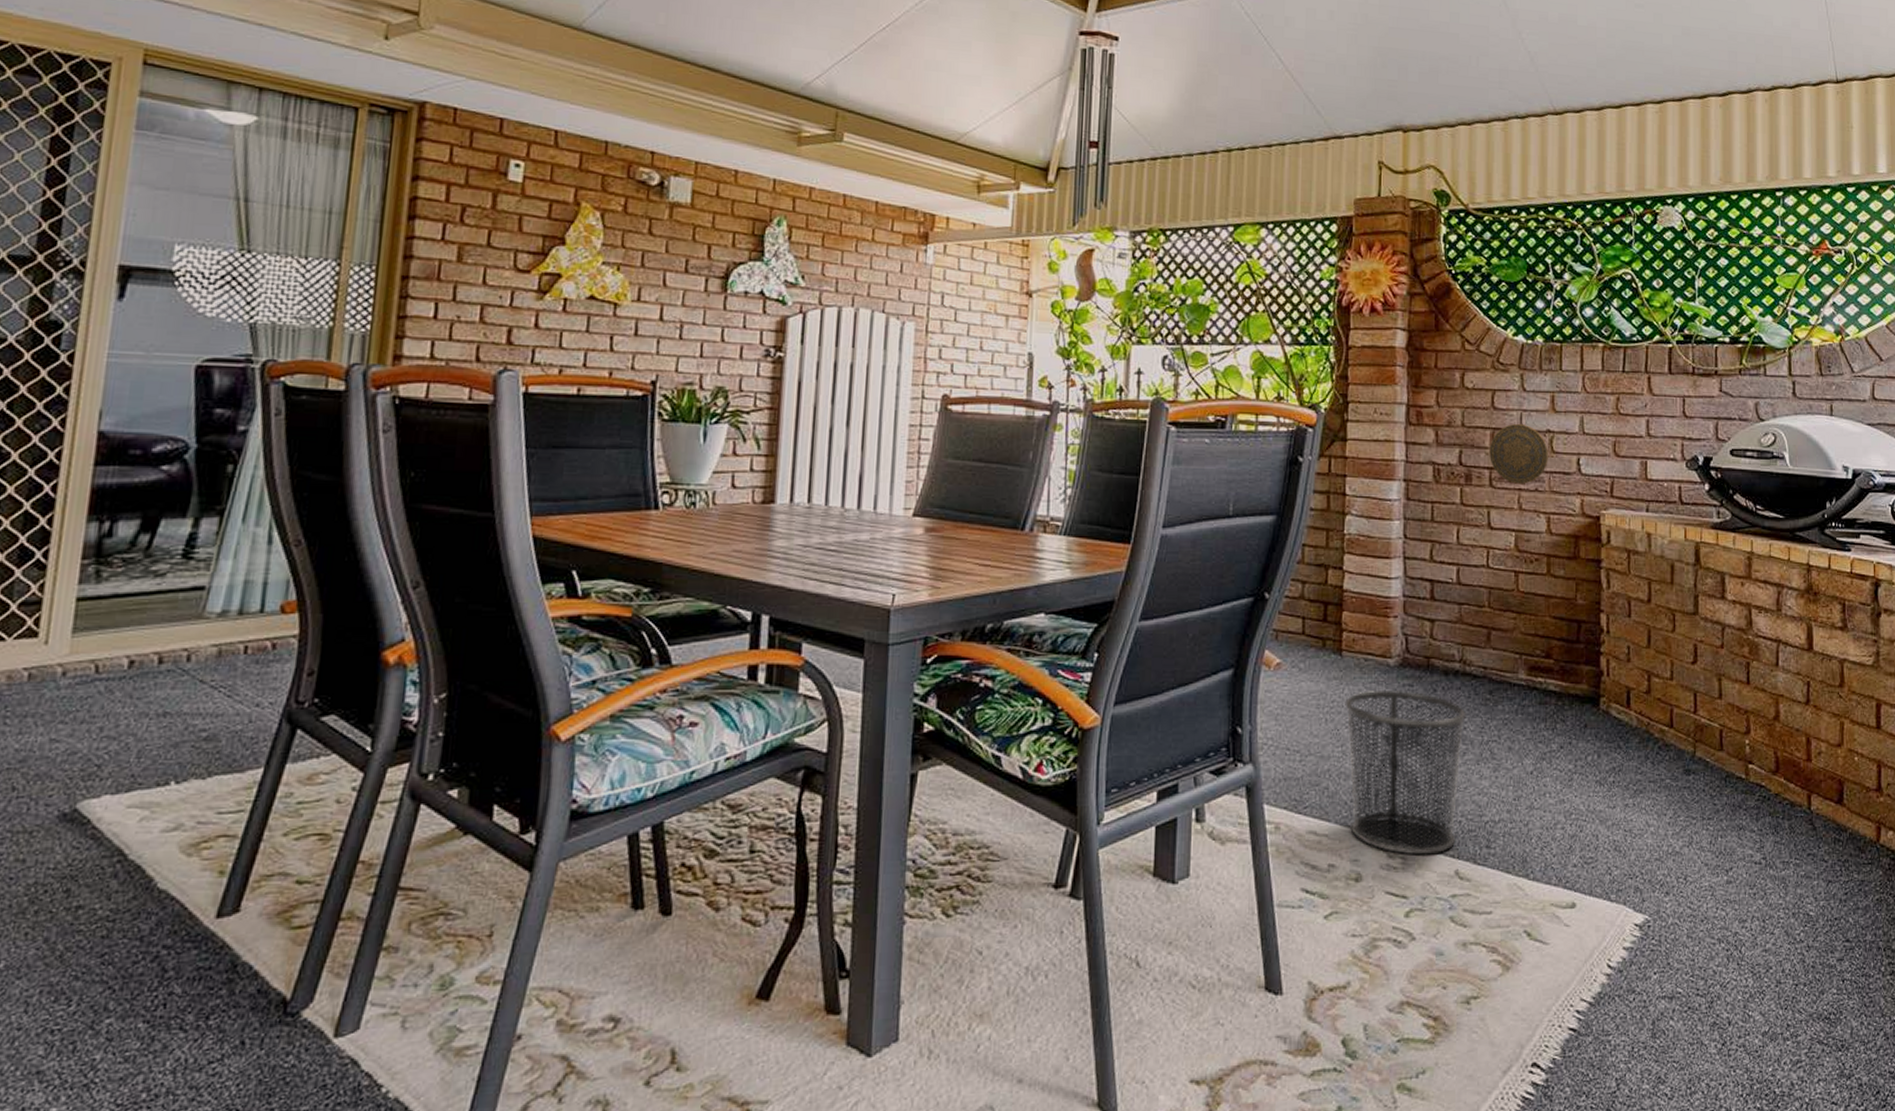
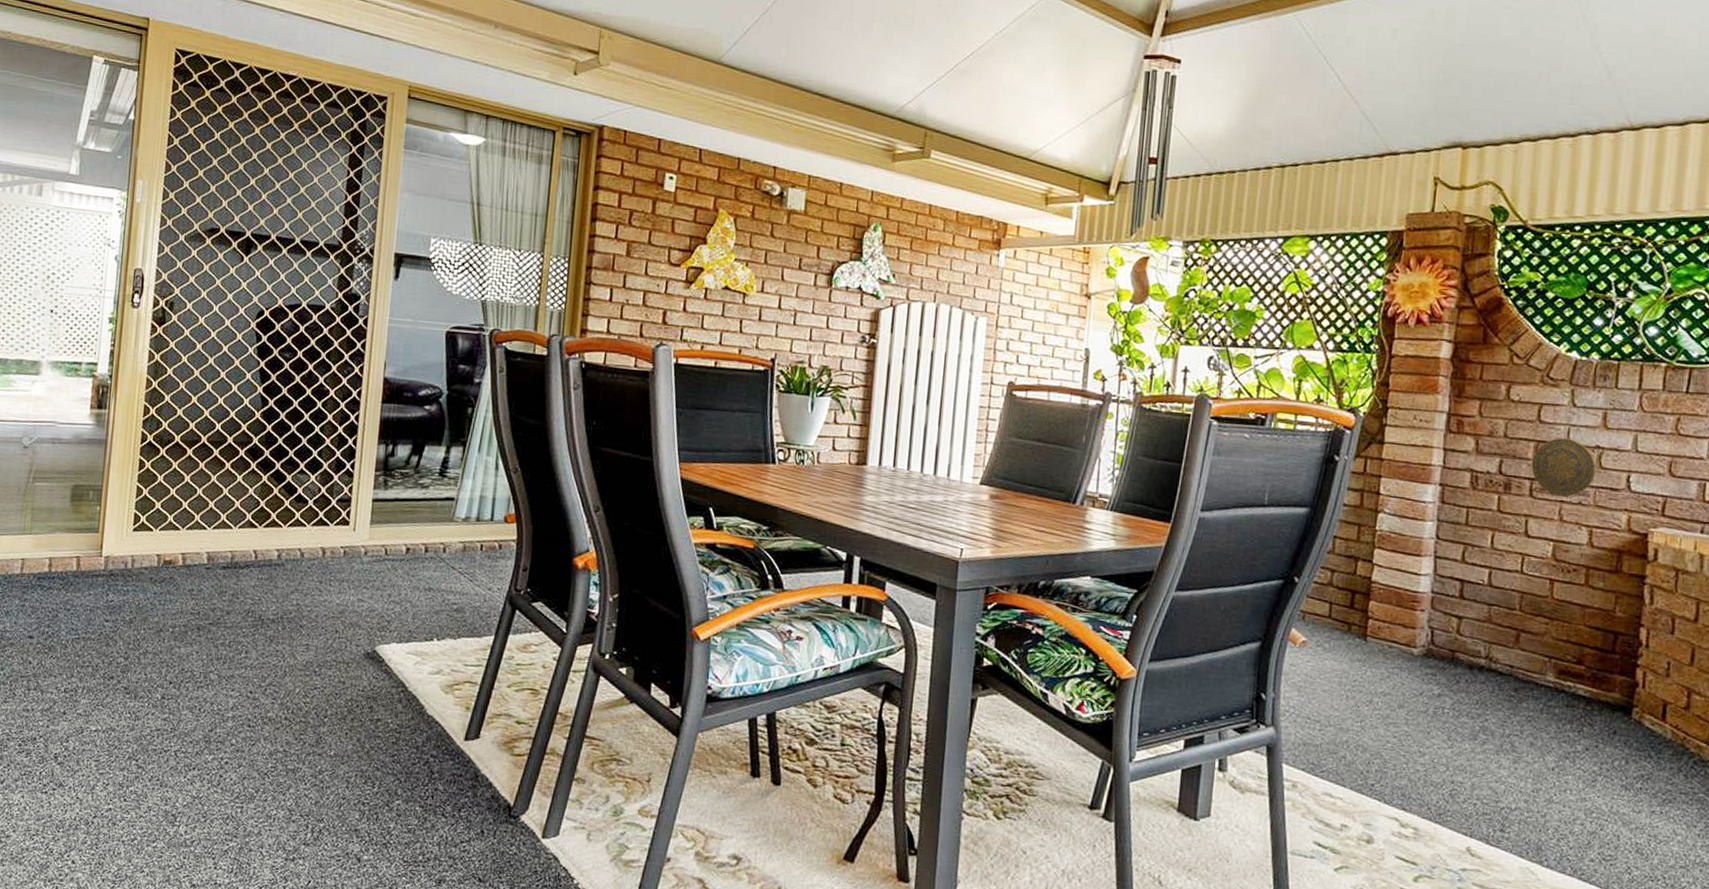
waste bin: present [1345,689,1467,856] -> none [1365,675,1490,830]

